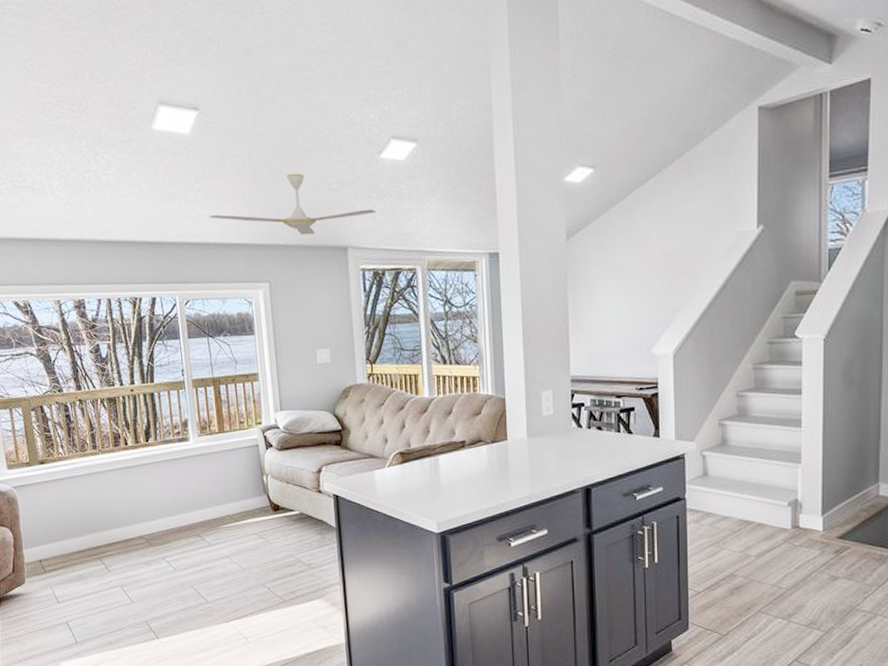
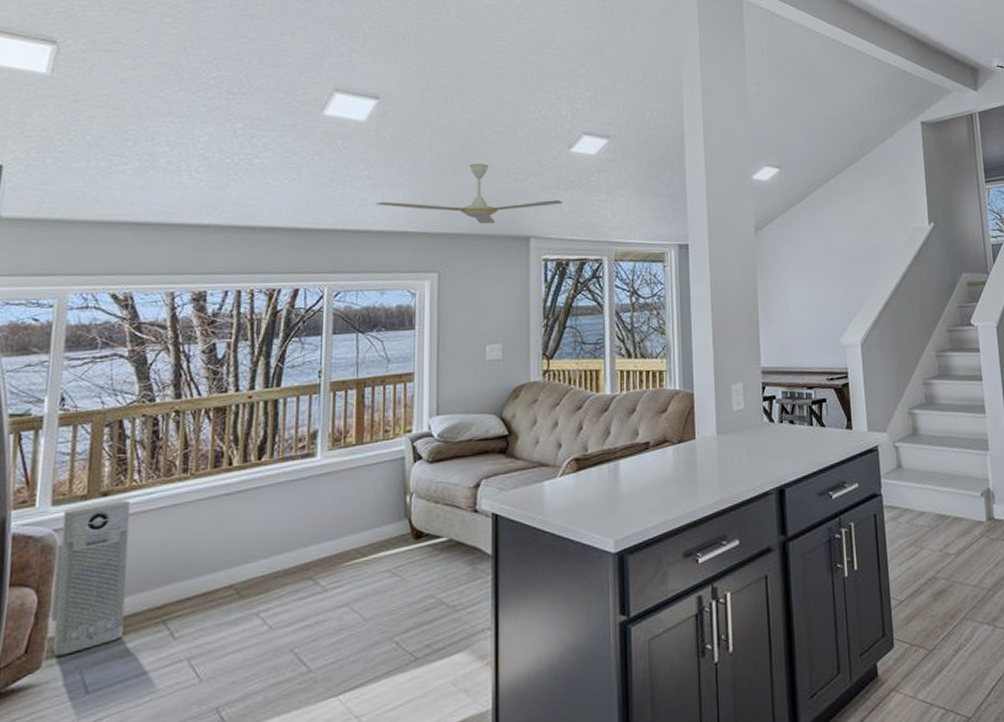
air purifier: none [17,467,74,576] -> present [51,499,130,656]

